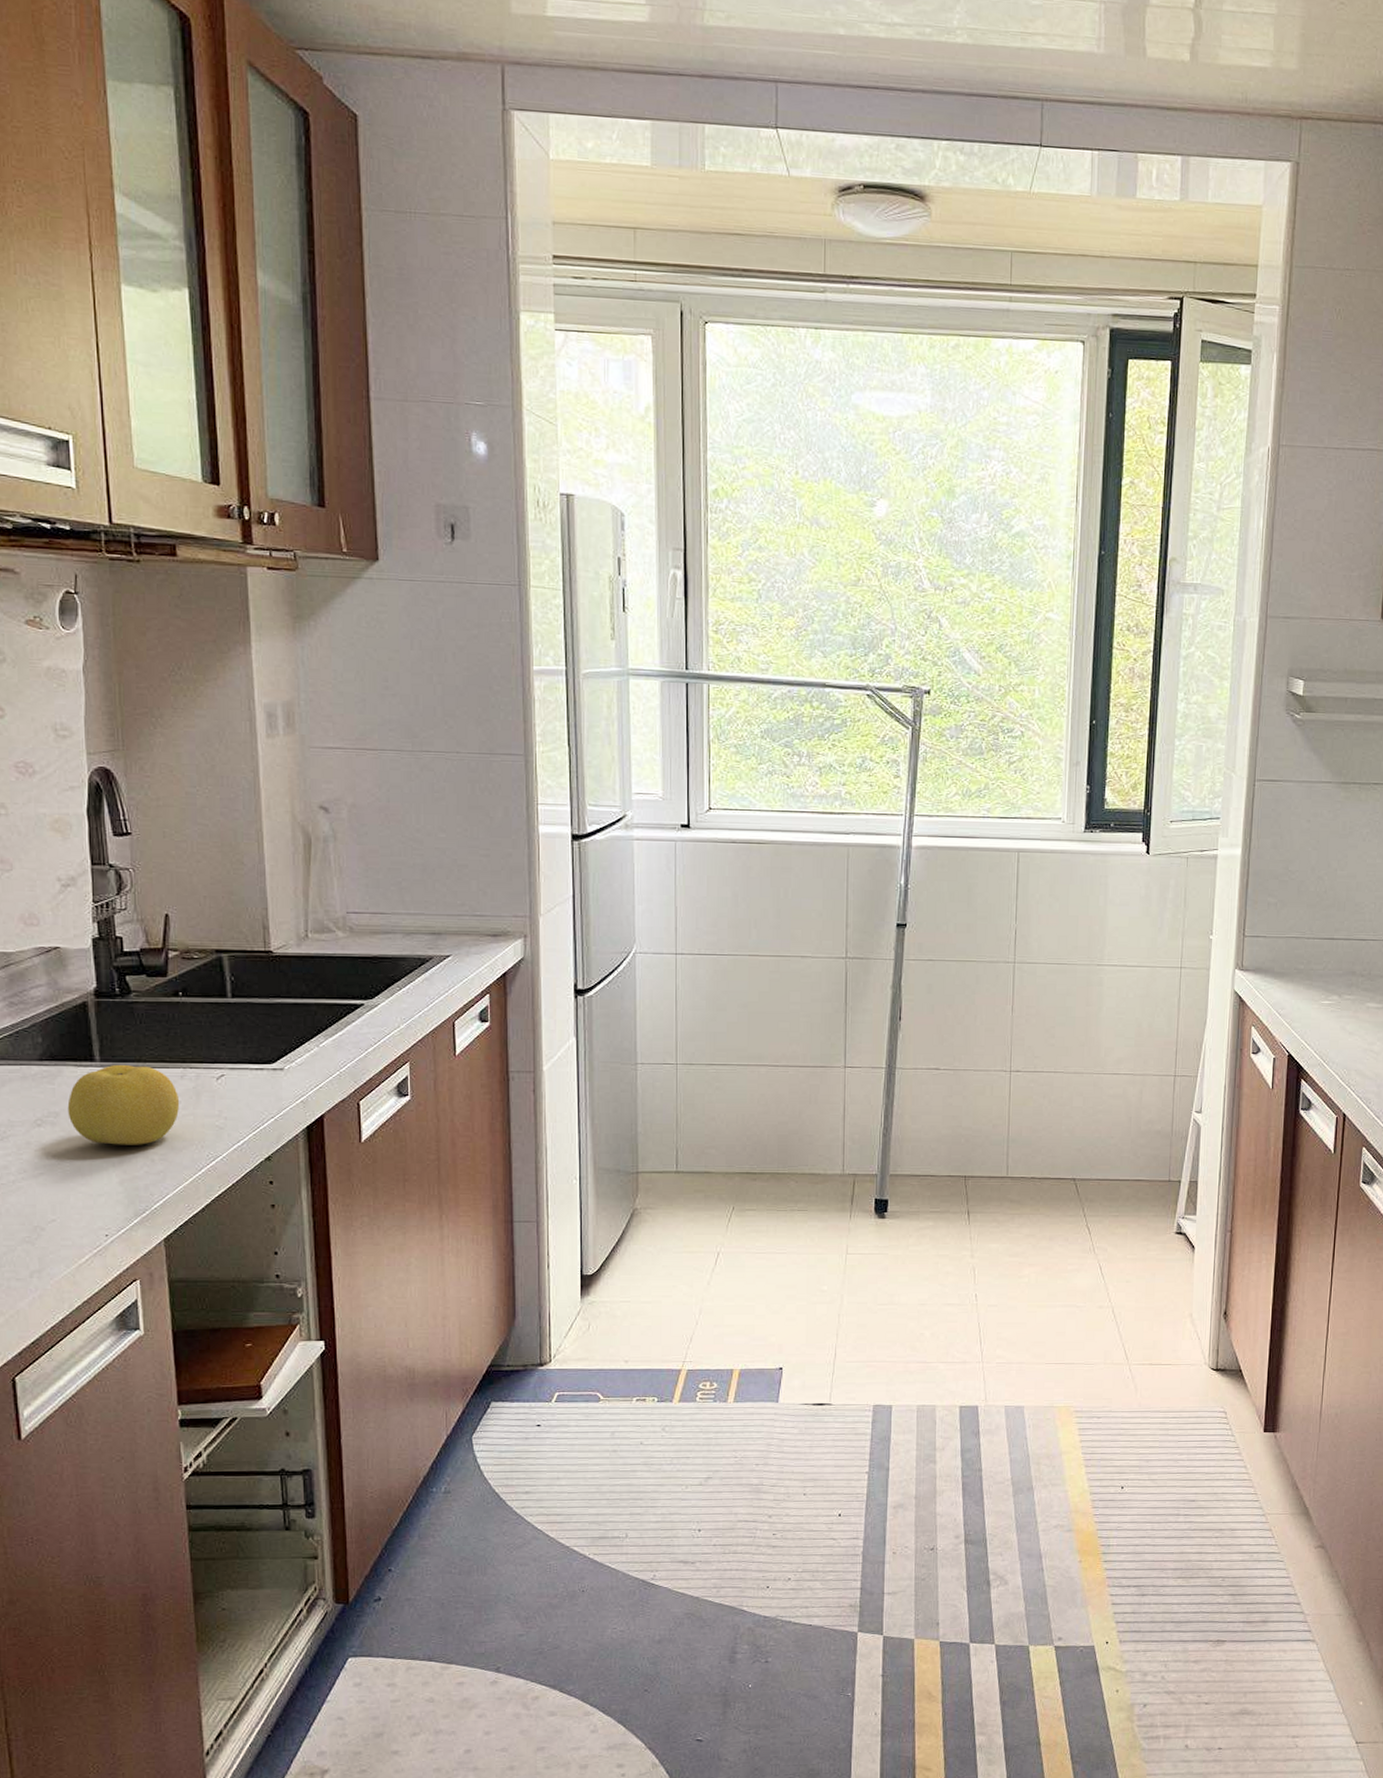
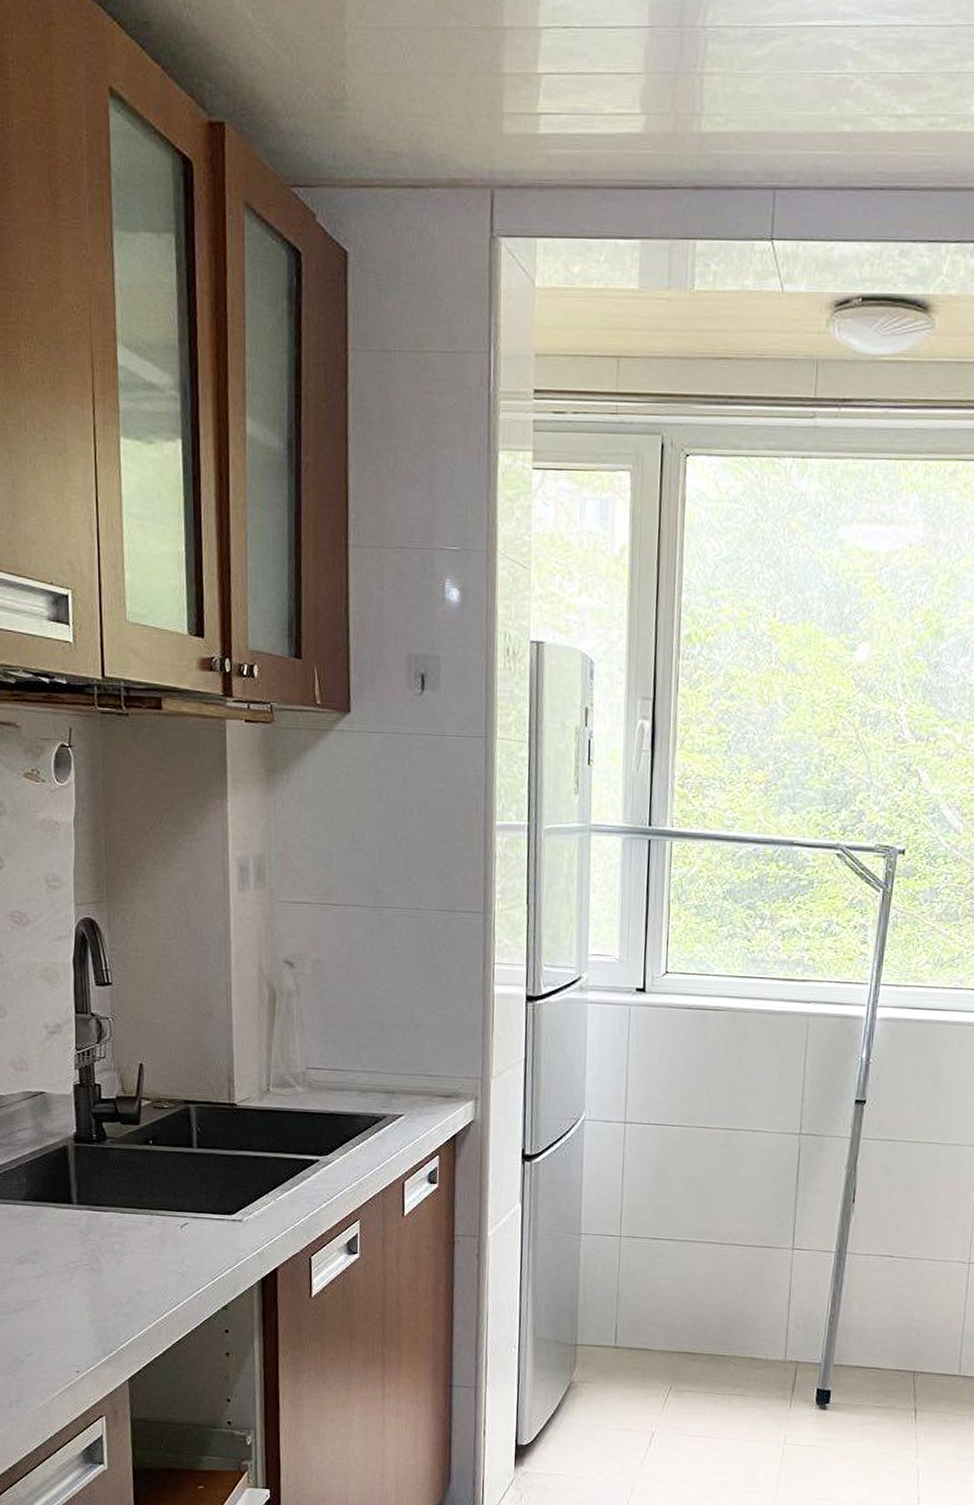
fruit: present [67,1064,180,1145] -> none [47,1207,147,1287]

